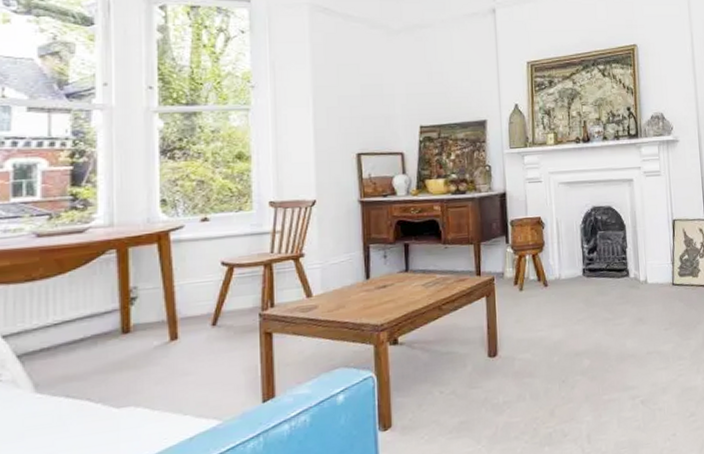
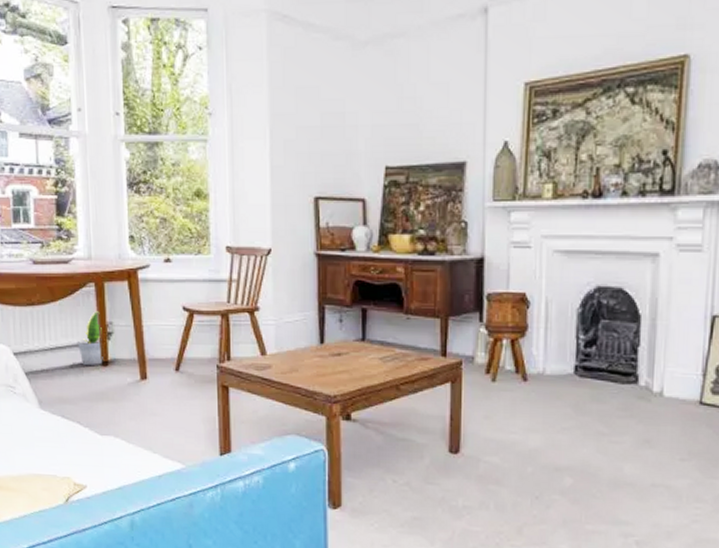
potted plant: none [90,277,124,337] -> present [77,311,103,366]

